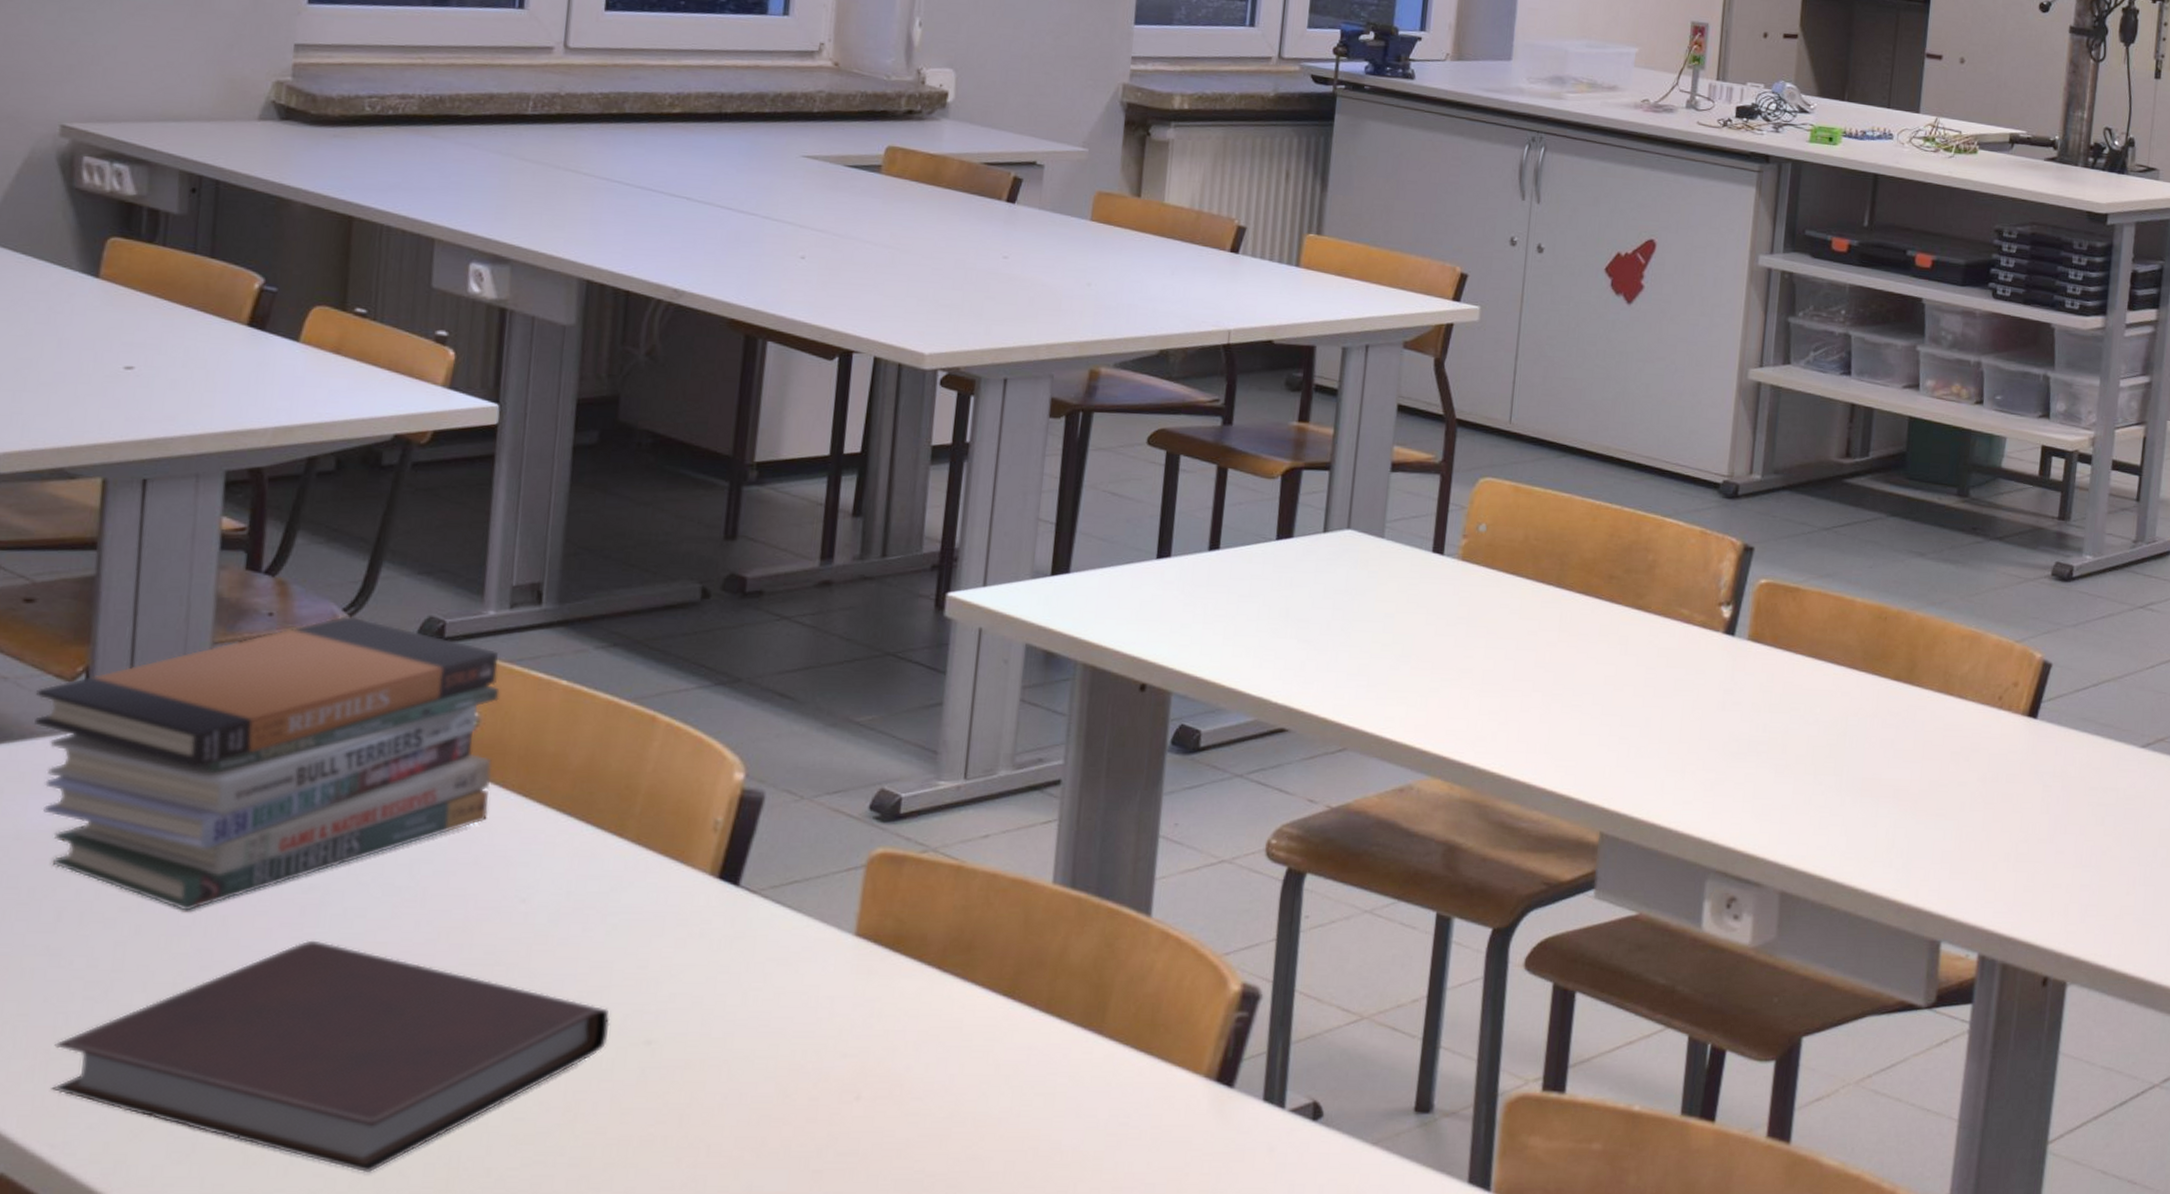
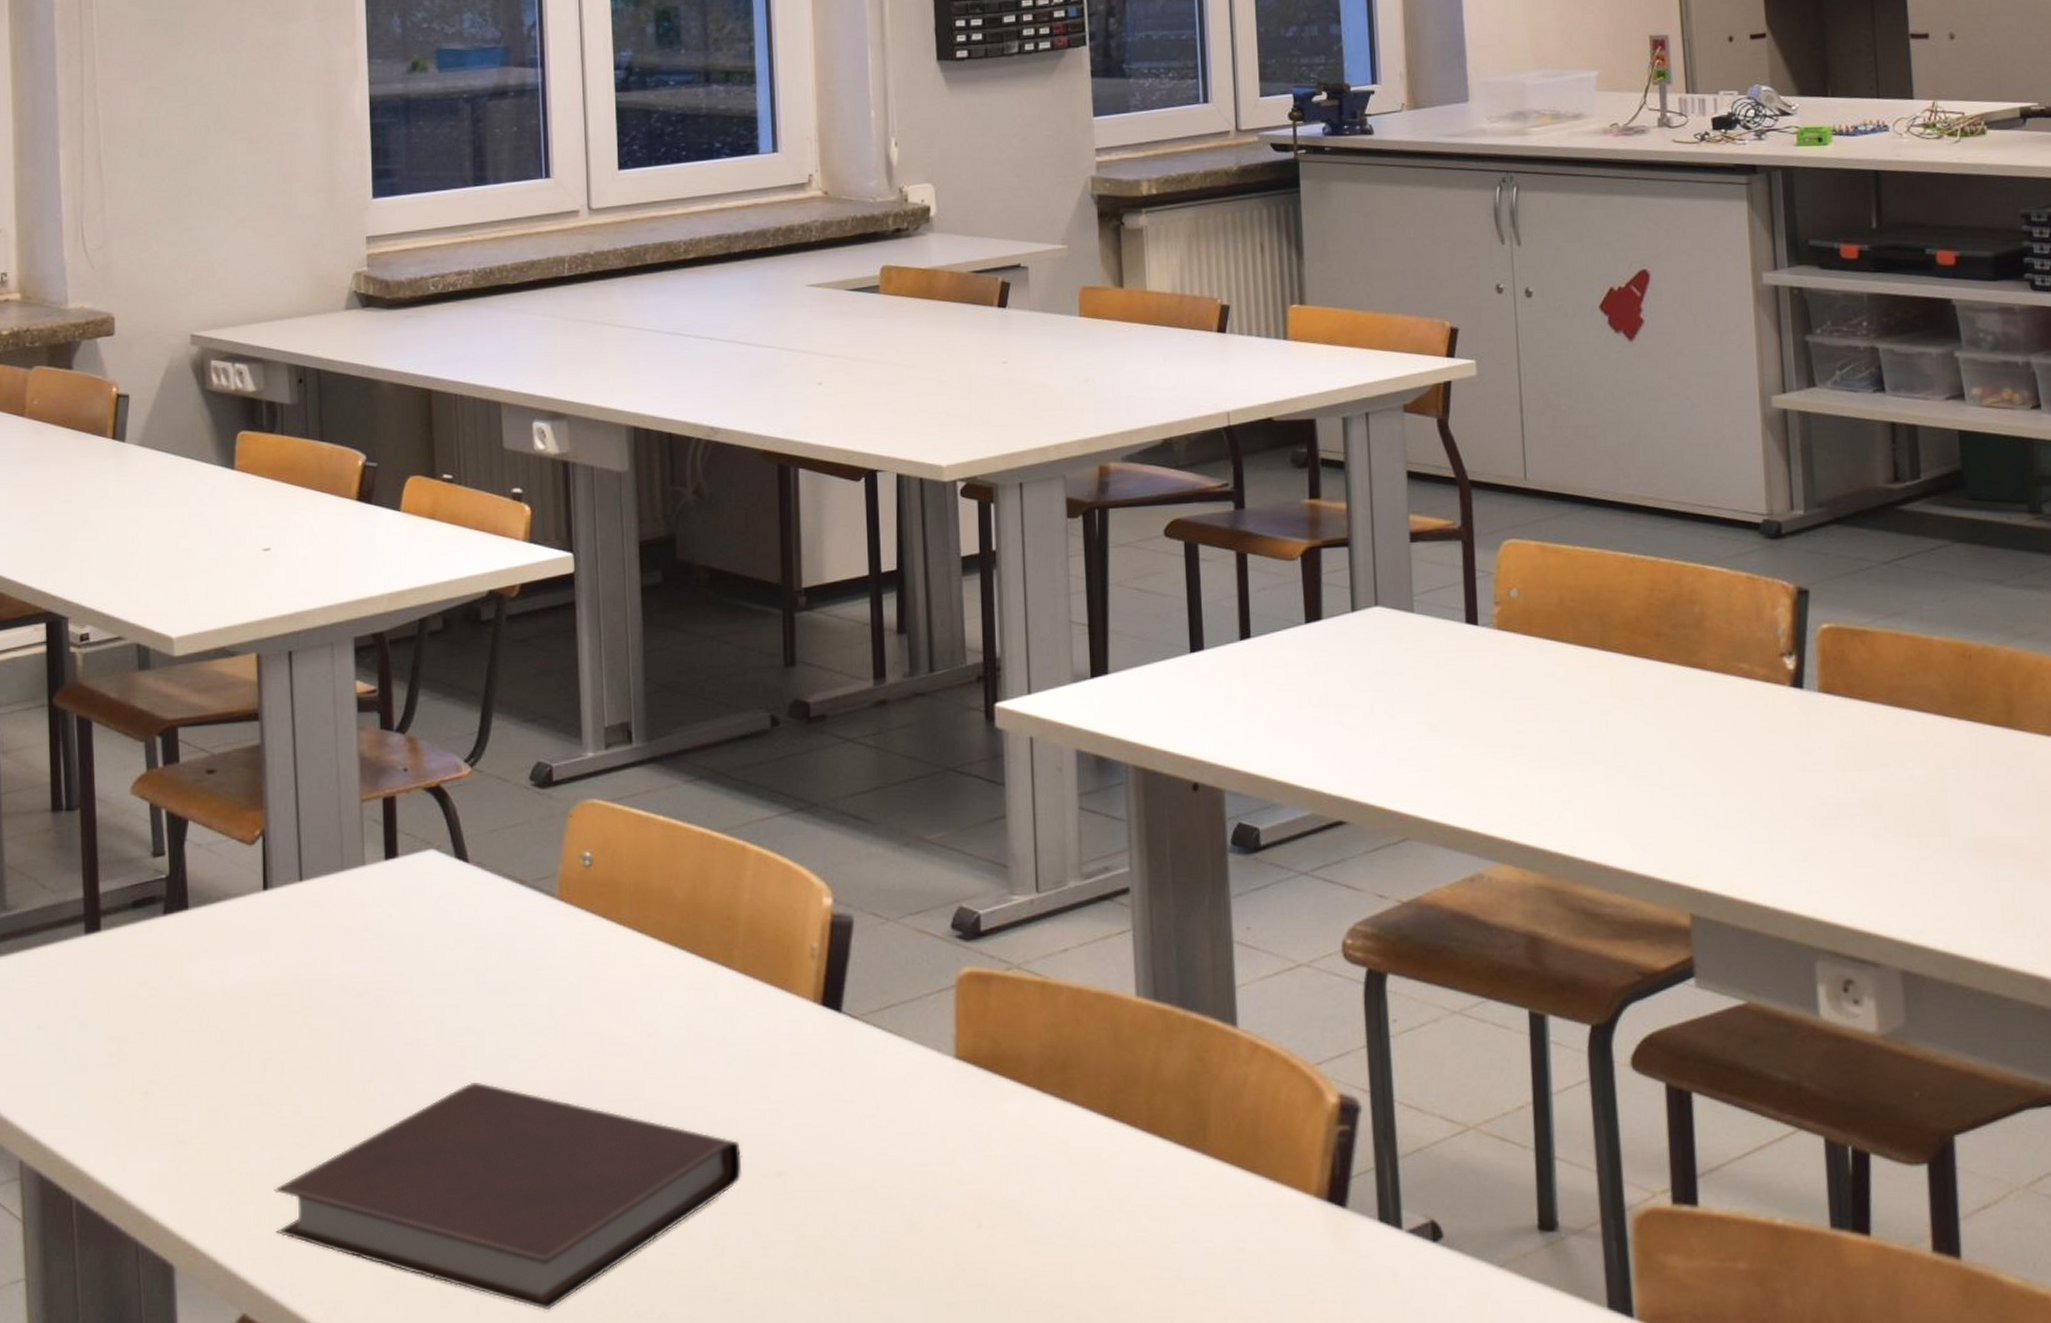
book stack: present [34,616,500,911] -> none [224,767,610,1058]

